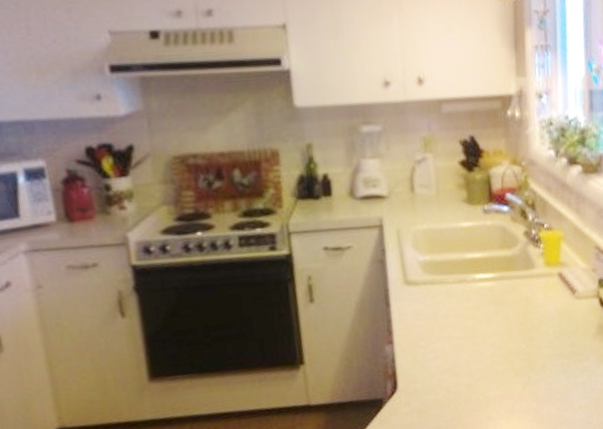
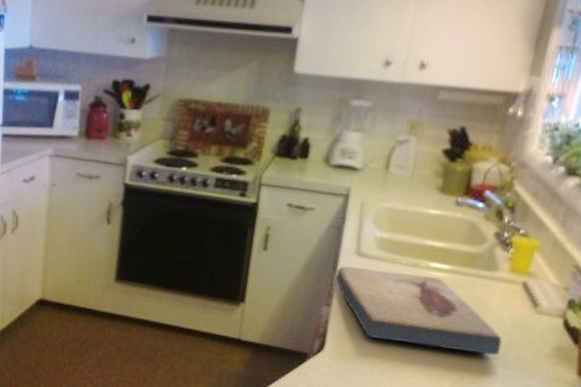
fish fossil: none [390,288,556,364] -> present [336,266,502,356]

